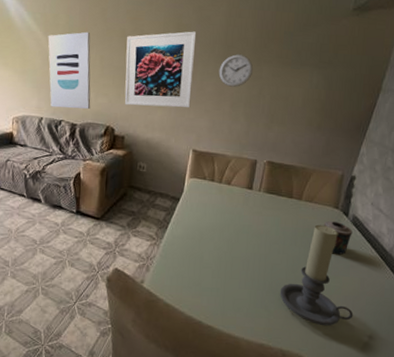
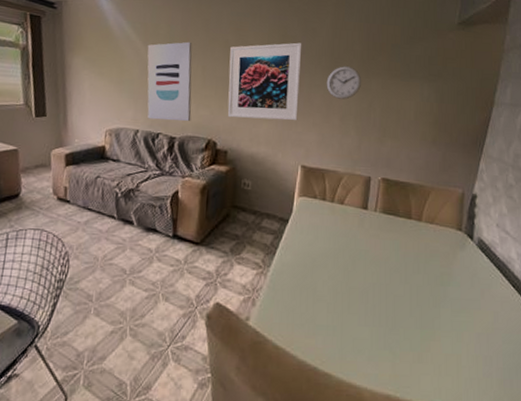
candle holder: present [279,224,354,326] -> none [405,249,490,371]
candle: present [323,220,353,255] -> none [447,244,480,284]

